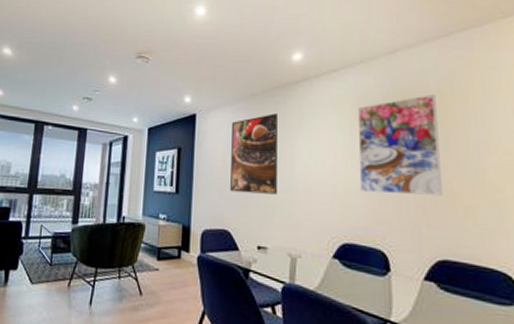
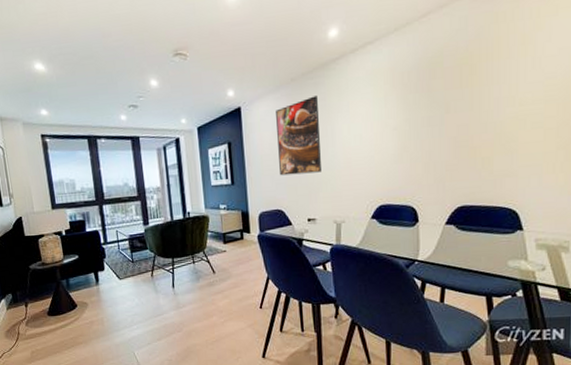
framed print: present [357,95,443,196] -> none [391,56,465,159]

